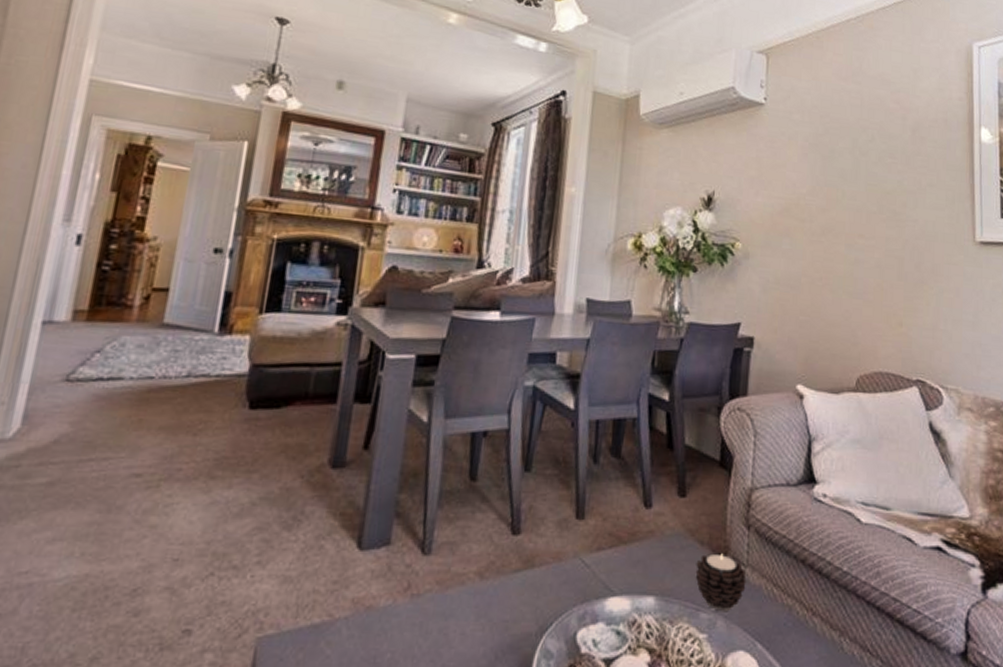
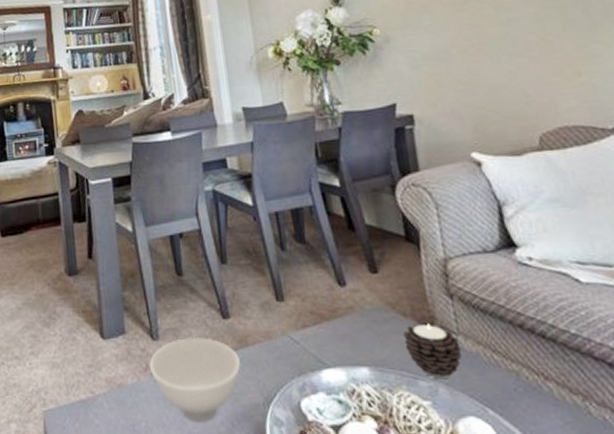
bowl: none [411,553,521,653] -> present [149,336,241,421]

